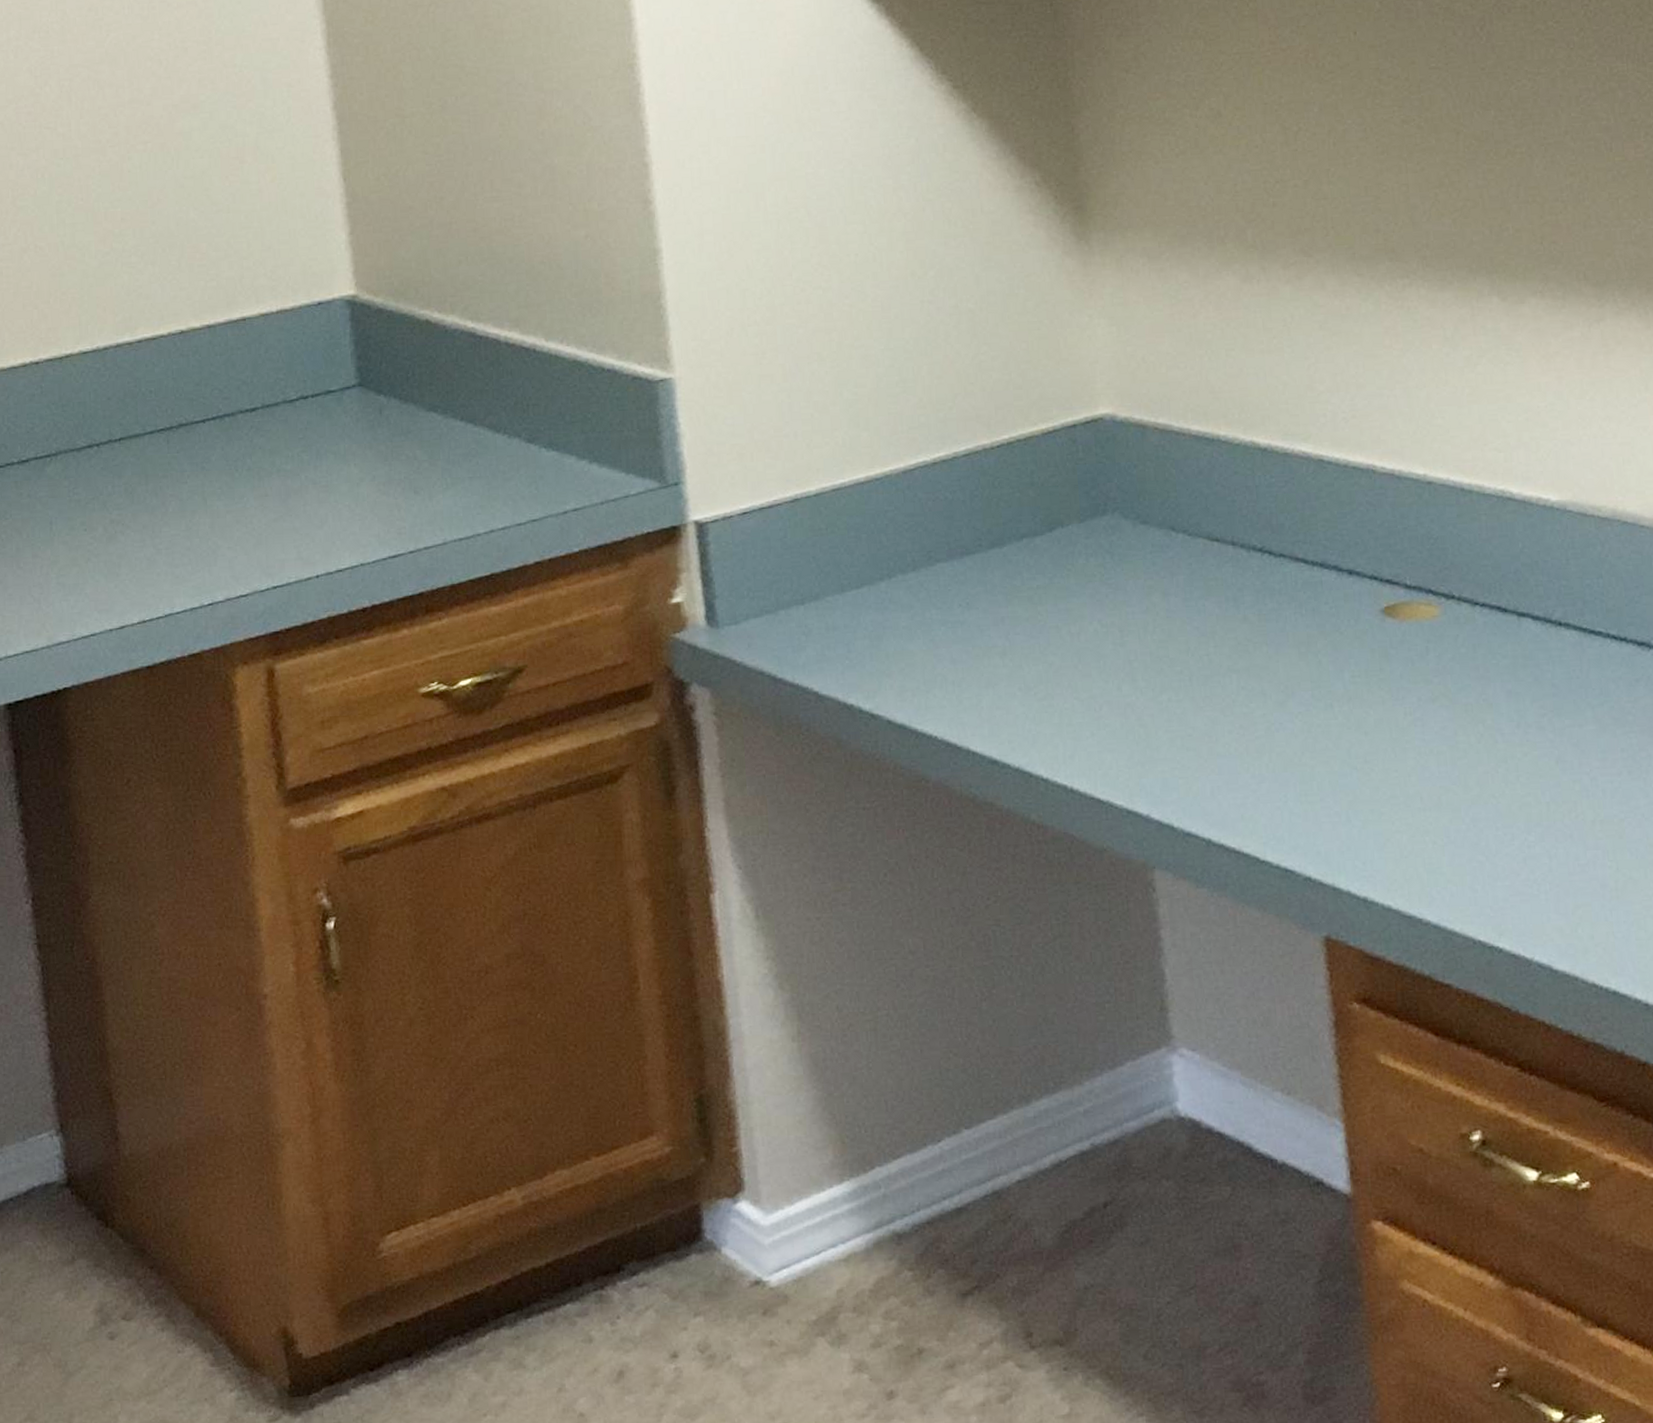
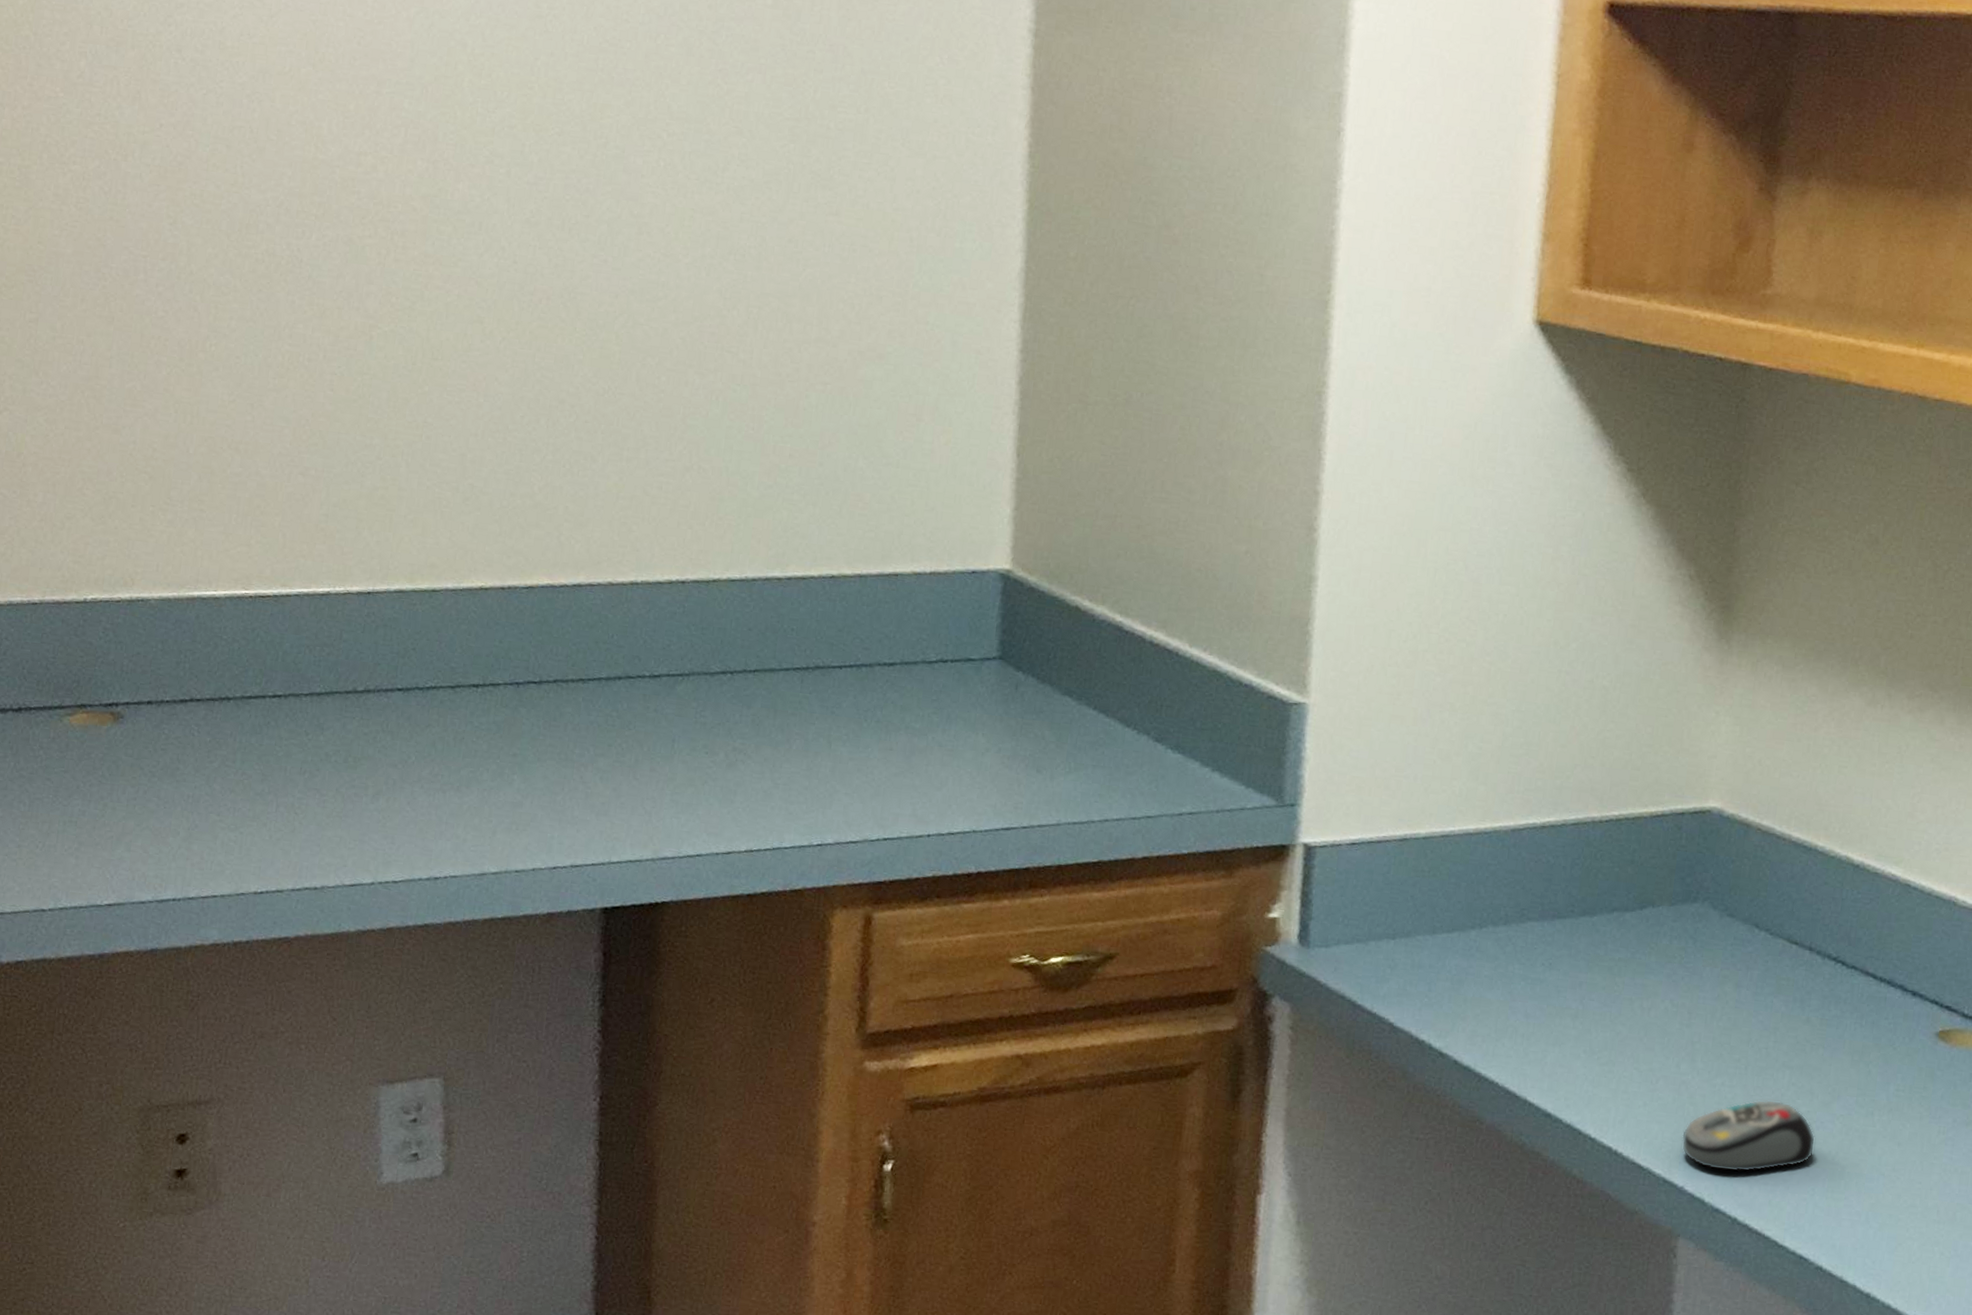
computer mouse: none [1137,707,1279,792] -> present [1681,1099,1816,1173]

